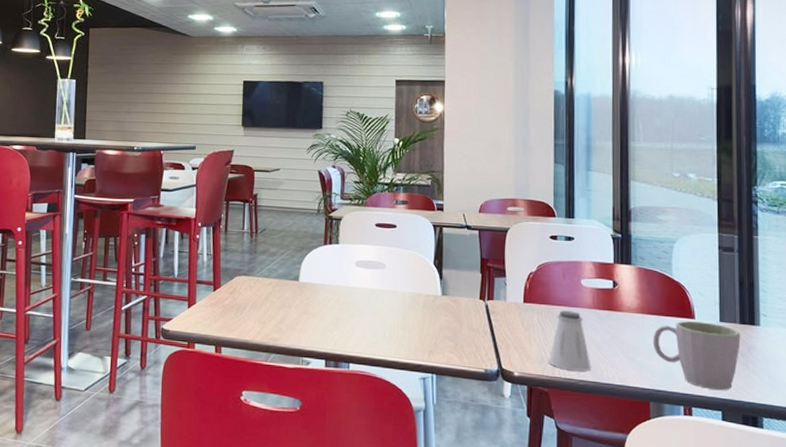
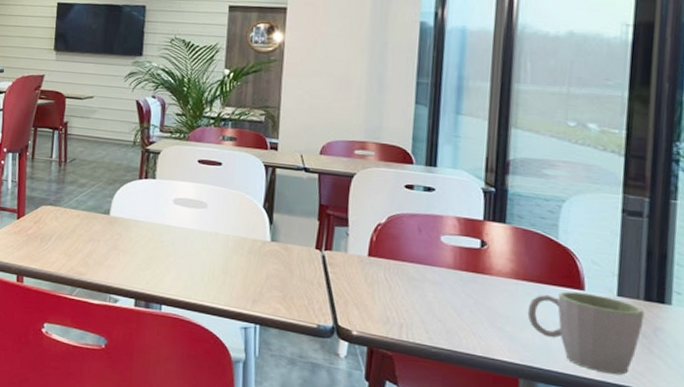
saltshaker: present [548,310,591,371] -> none [394,268,448,338]

